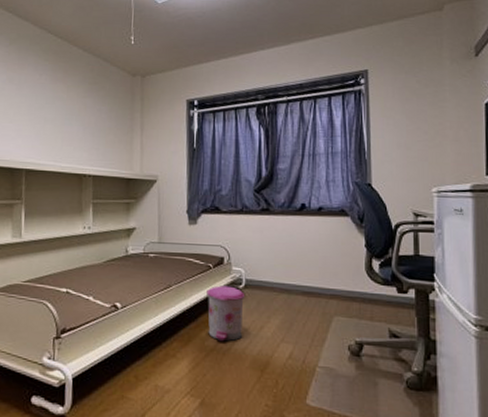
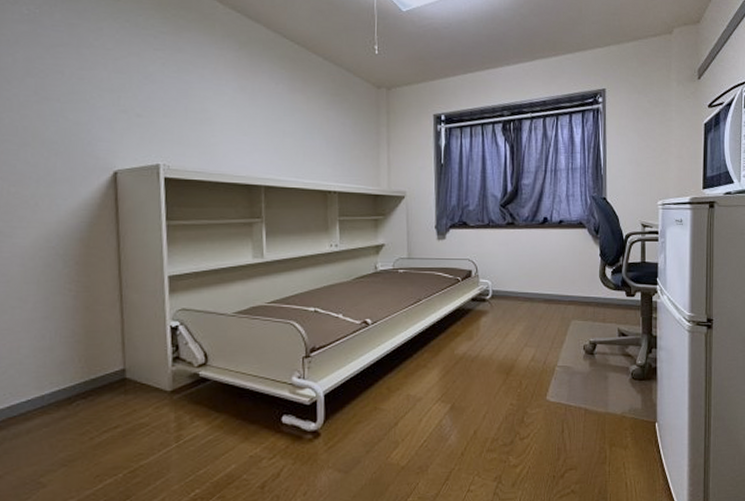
trash can: present [206,285,246,342] -> none [455,297,492,350]

